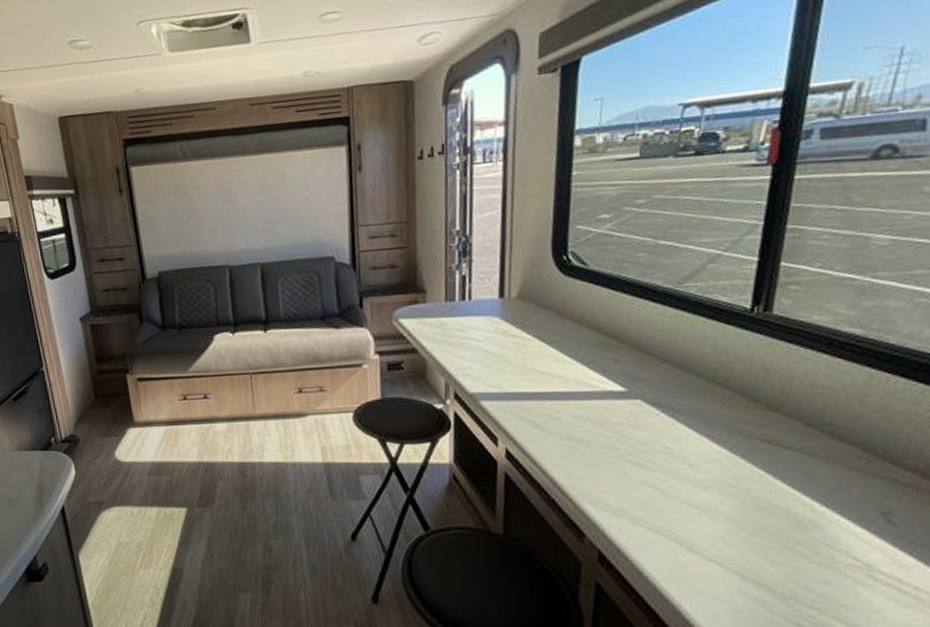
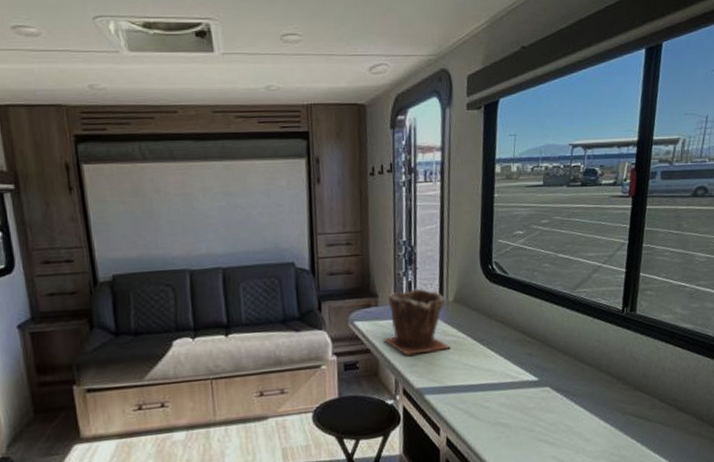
plant pot: none [432,284,513,358] -> present [383,289,451,357]

